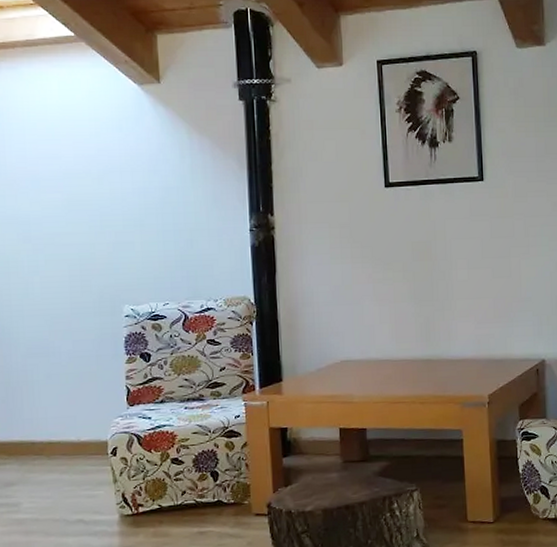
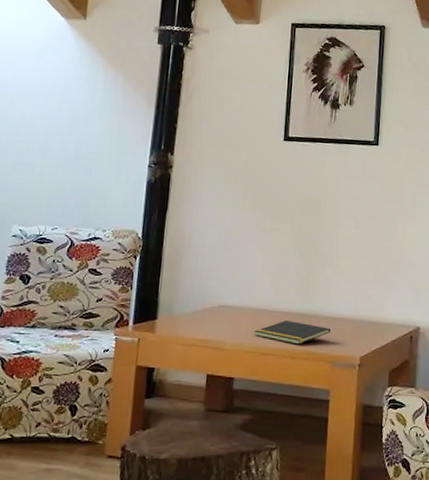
notepad: none [380,367,457,390] -> present [253,320,331,345]

